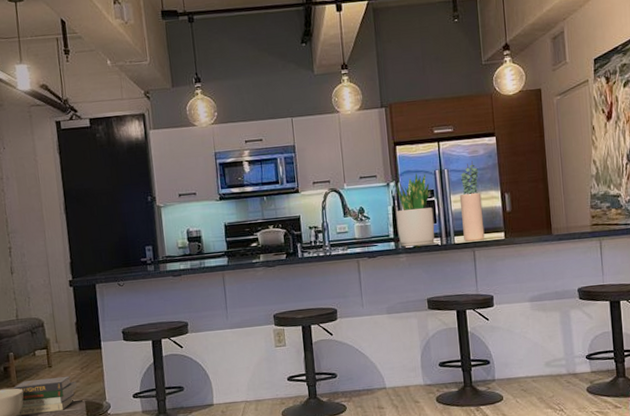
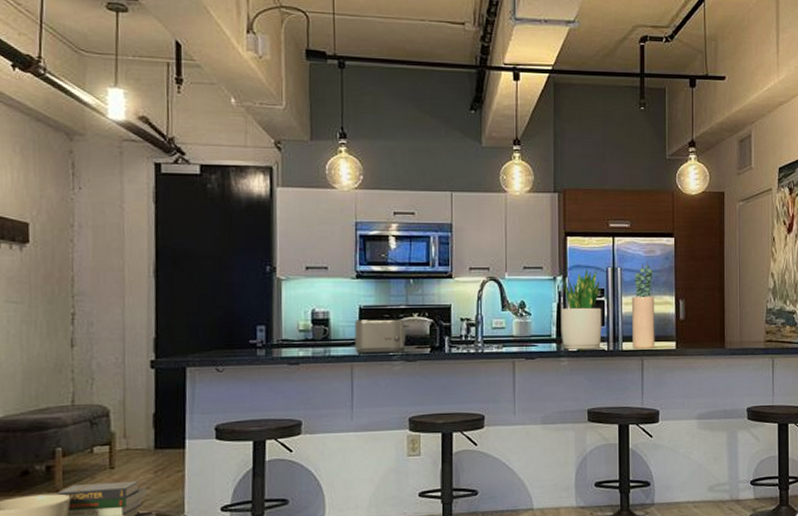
toaster: none [221,231,267,264] -> present [354,319,410,354]

